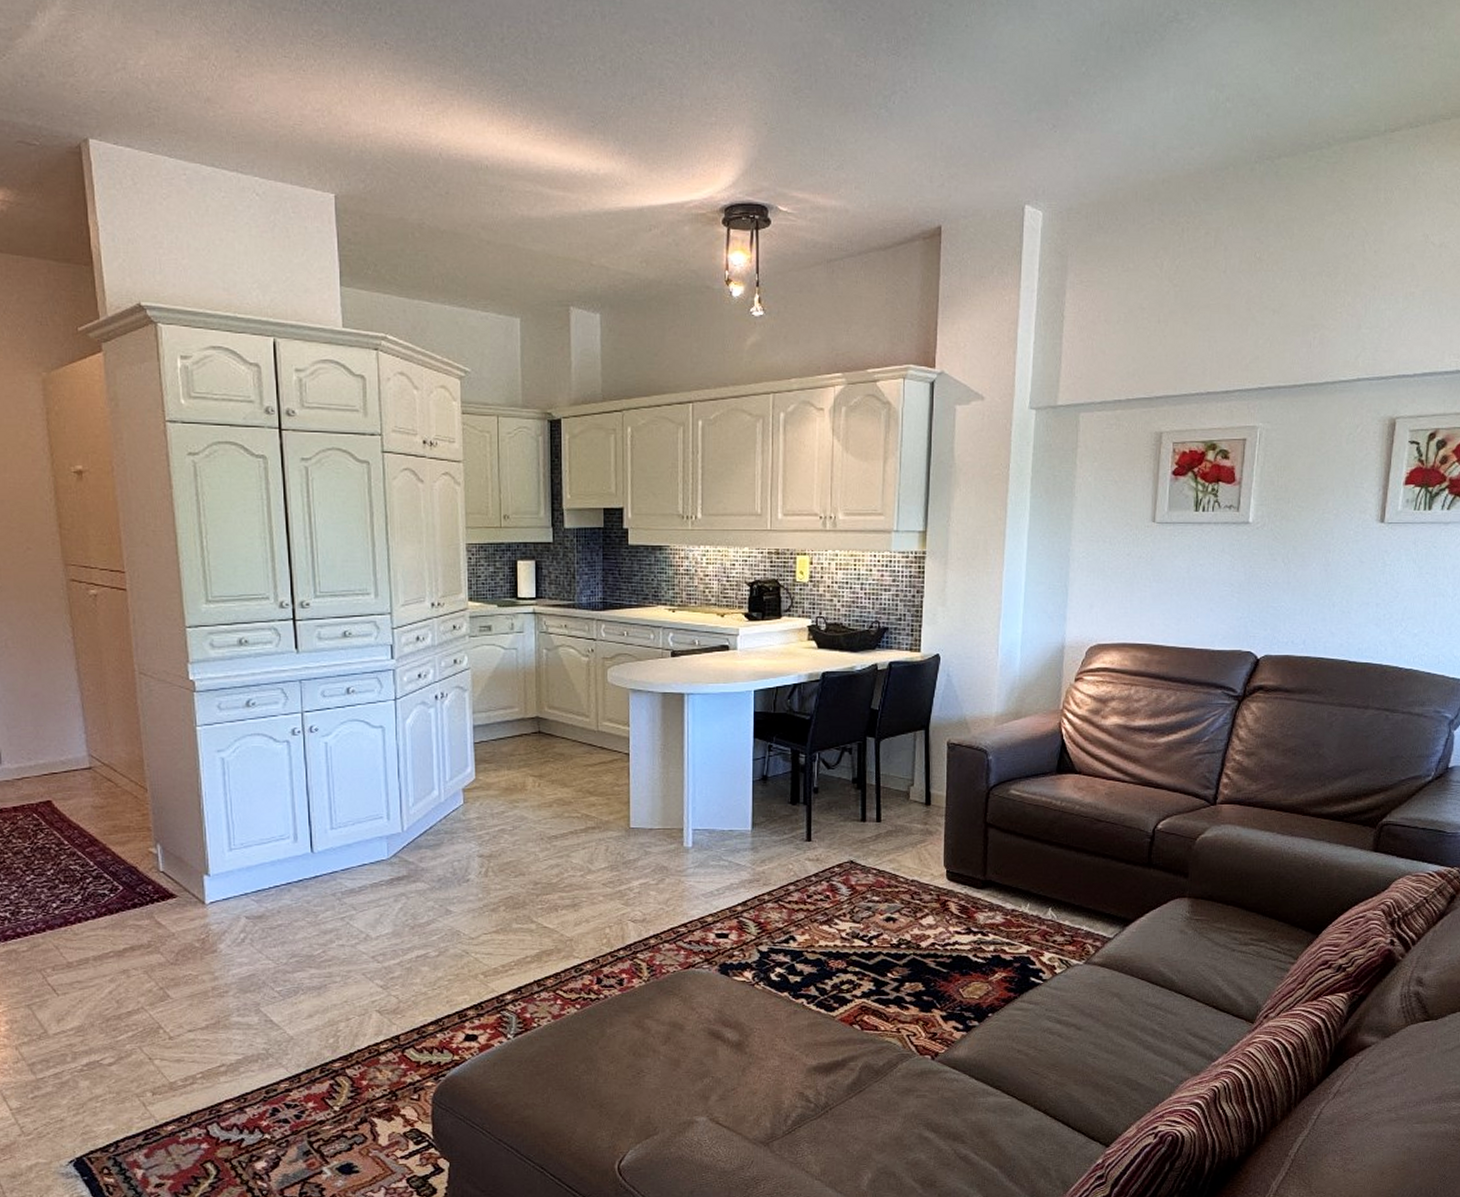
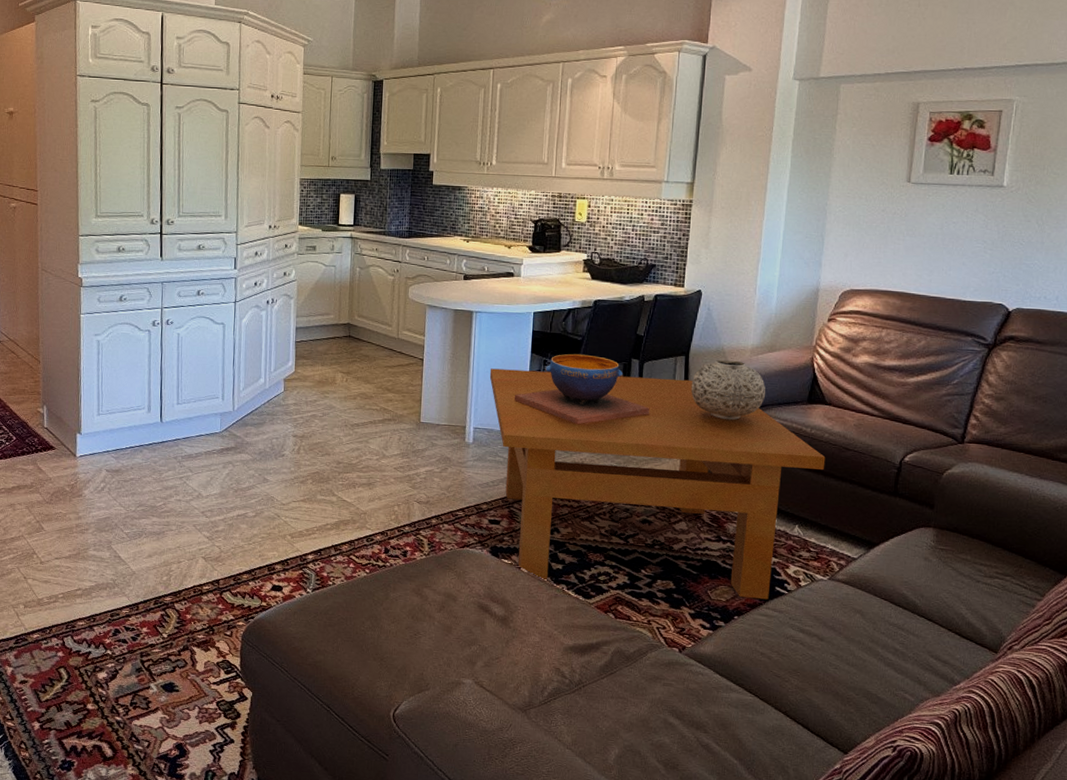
table: none [707,756,1077,995] -> present [489,368,826,600]
decorative bowl: none [738,735,889,817] -> present [515,353,650,425]
vase: none [932,731,1012,798] -> present [691,359,765,420]

